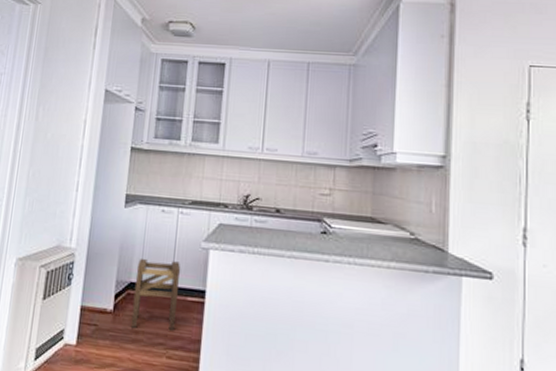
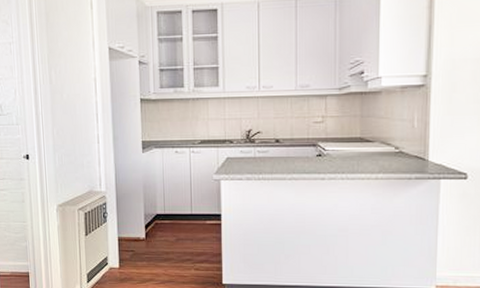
stool: present [130,259,181,331] -> none [160,193,198,250]

